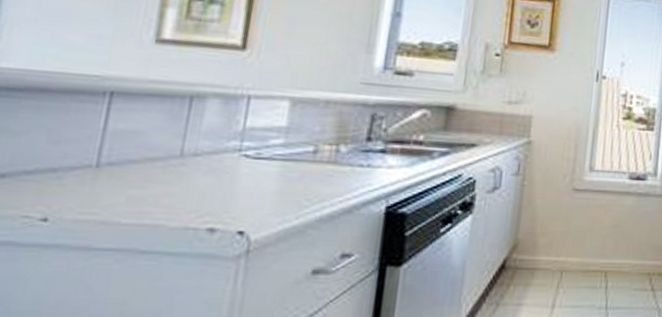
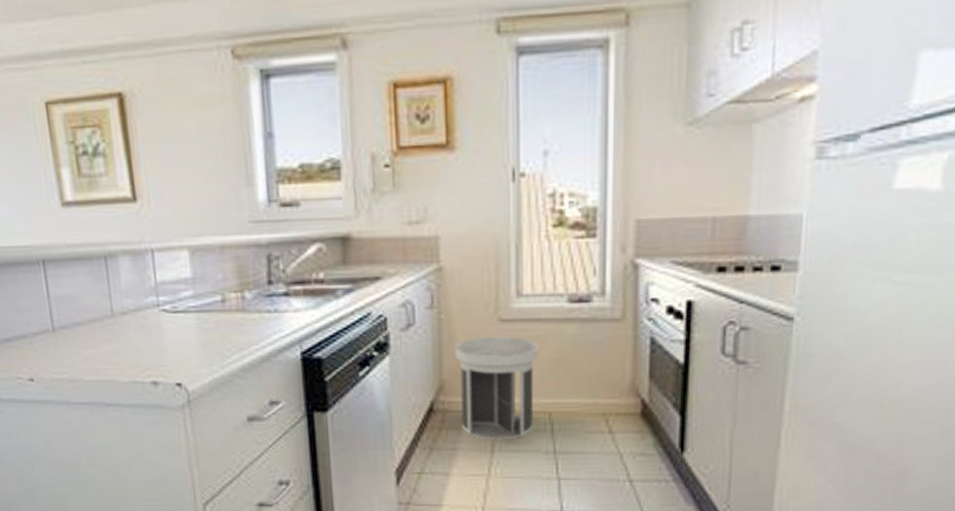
trash can: none [529,202,602,296] -> present [455,336,538,440]

